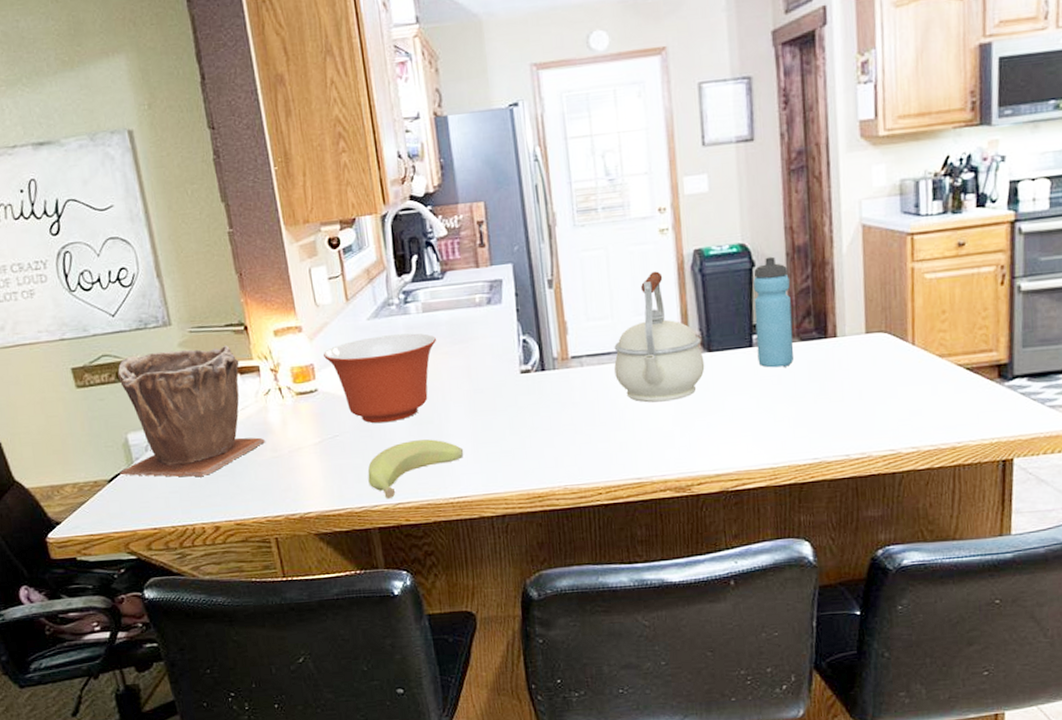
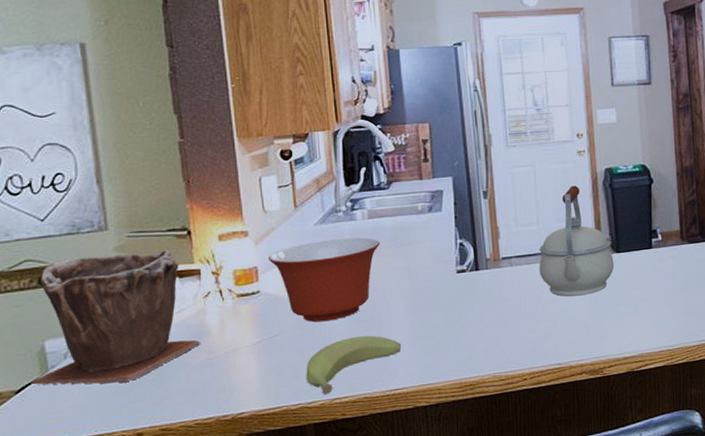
water bottle: present [753,256,794,368] -> none [652,175,684,266]

